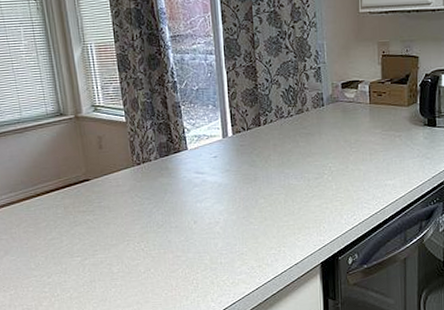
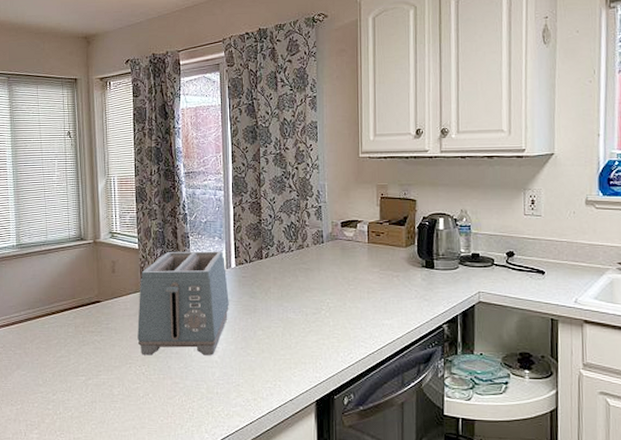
toaster: none [130,120,228,232] -> present [137,251,229,356]

